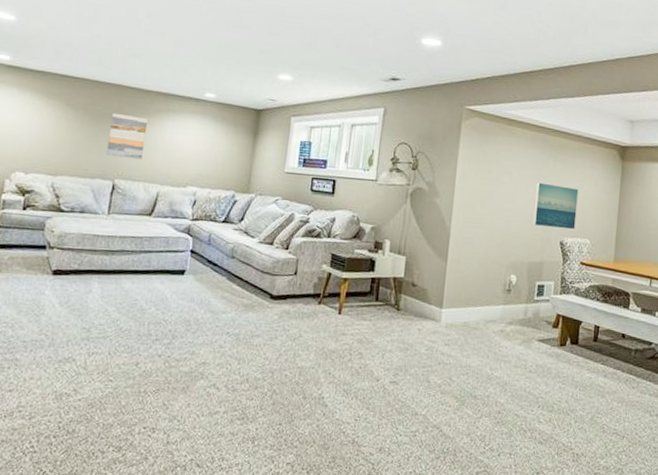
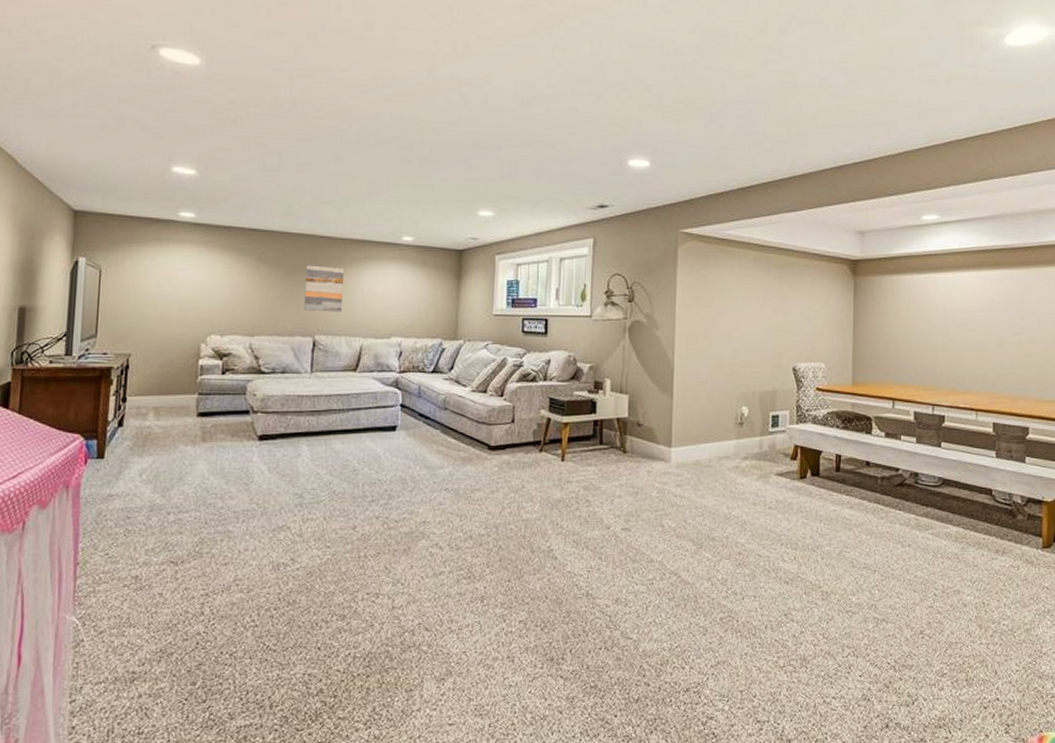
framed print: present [532,182,579,230] -> none [761,305,809,354]

